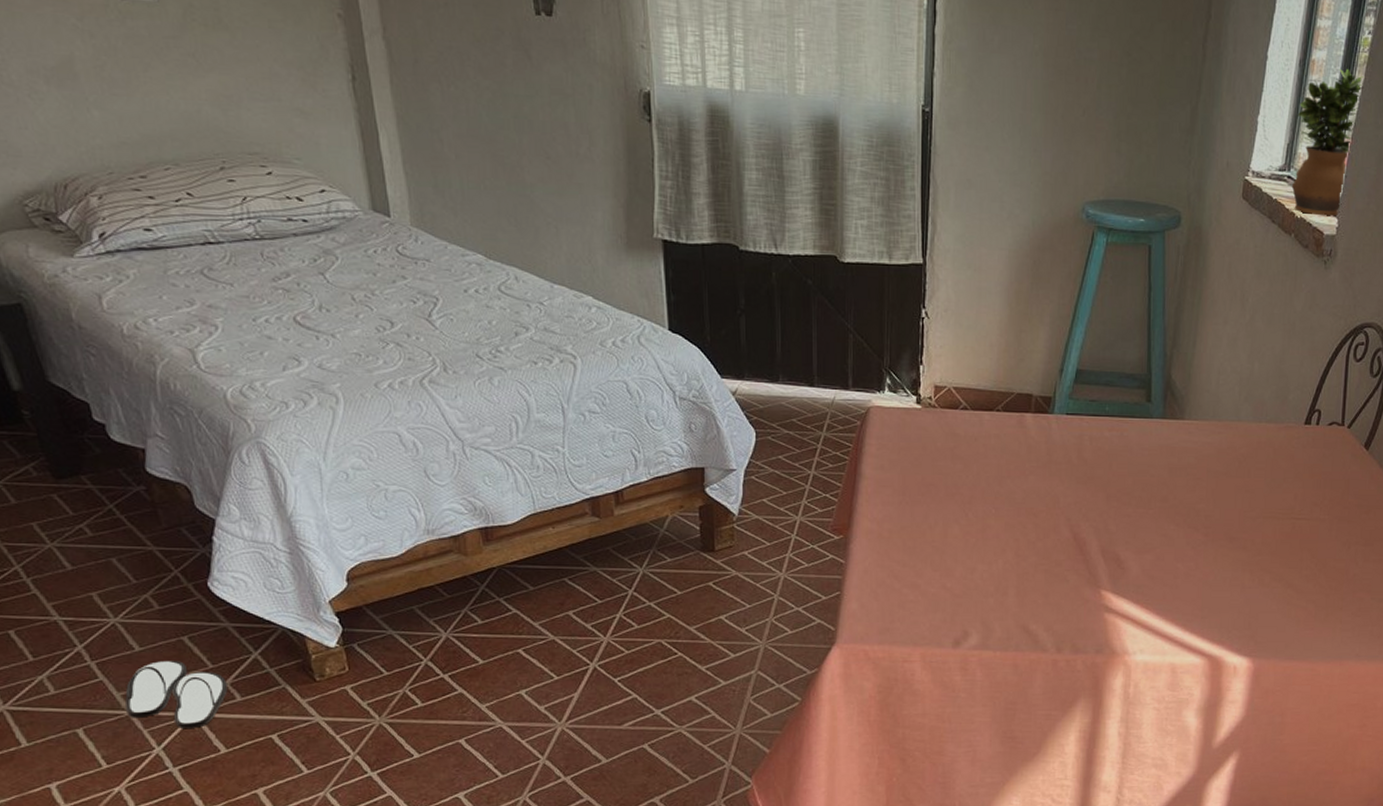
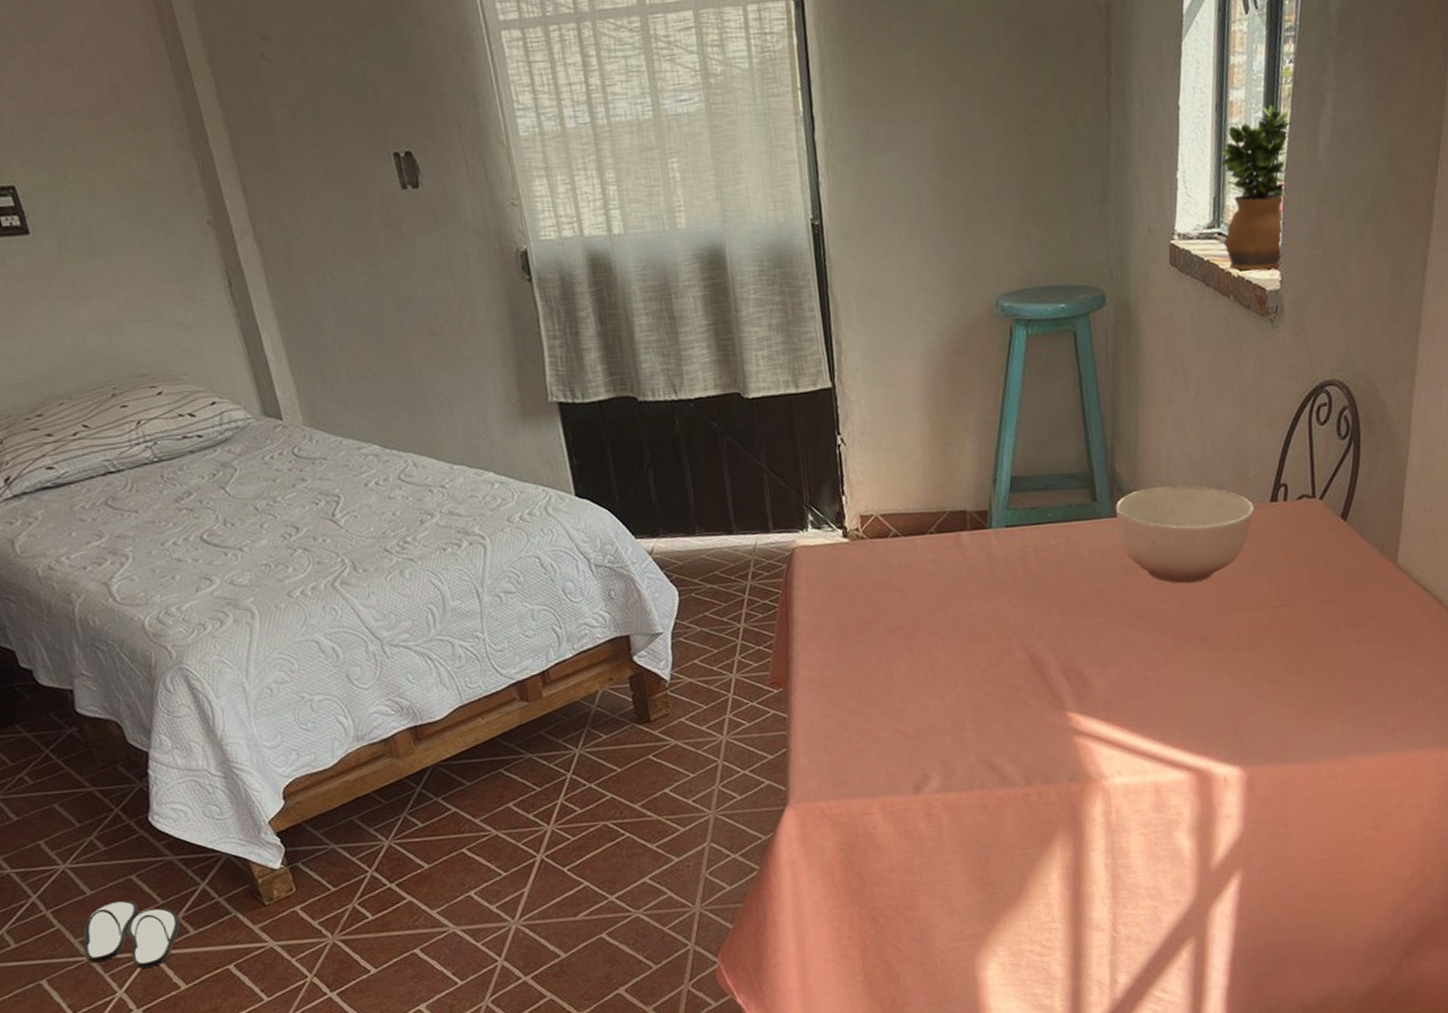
bowl: none [1166,397,1290,487] -> present [1115,485,1255,584]

